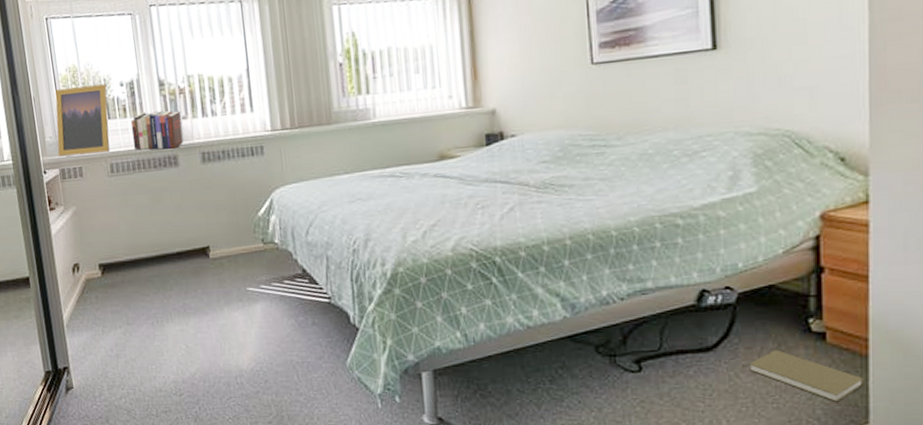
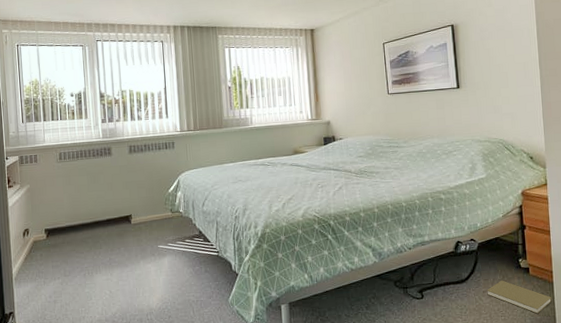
picture frame: present [54,84,110,157] -> none [18,94,61,147]
books: present [130,110,184,150] -> none [77,115,116,143]

